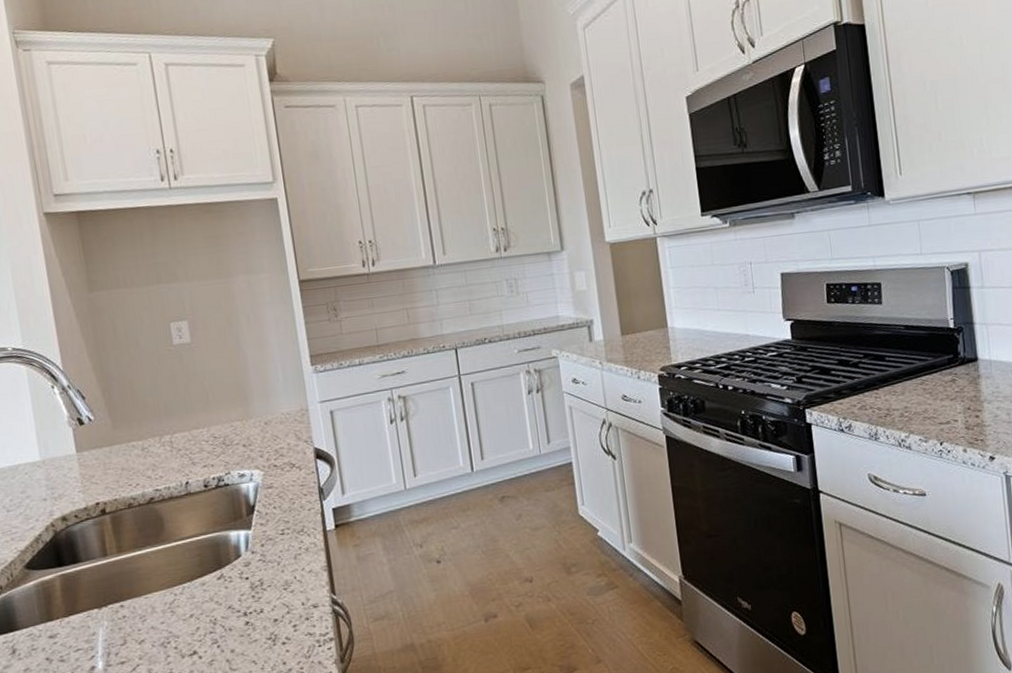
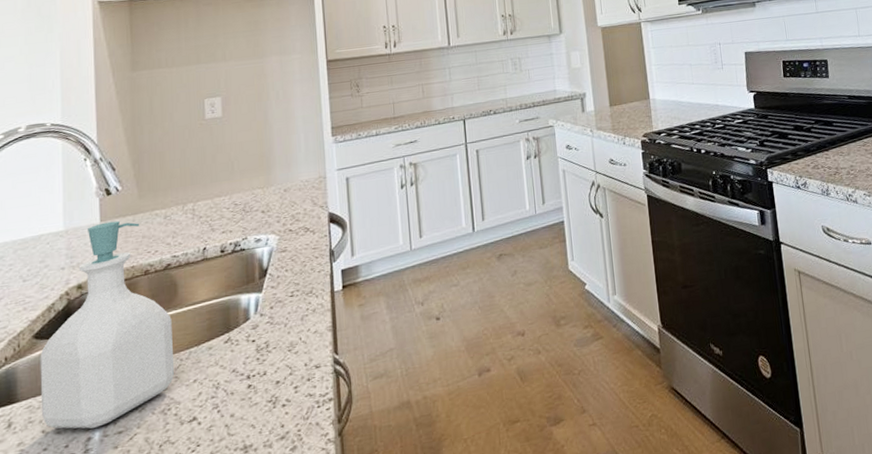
soap bottle: none [34,451,170,658] -> present [40,220,175,429]

